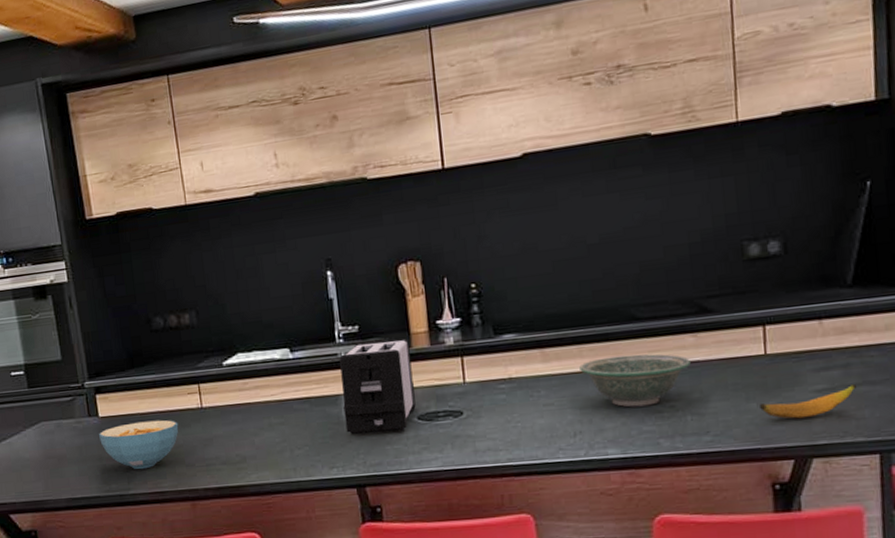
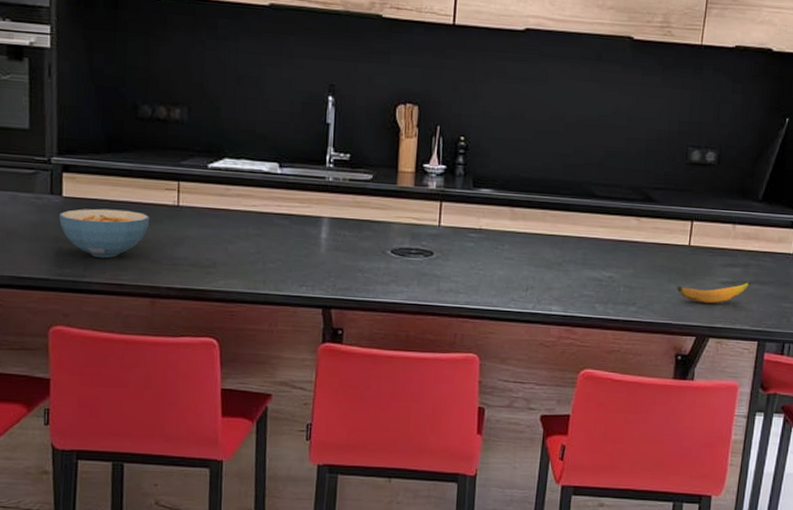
toaster: present [339,338,416,435] -> none [321,170,395,262]
bowl: present [579,354,691,408] -> none [541,225,631,274]

